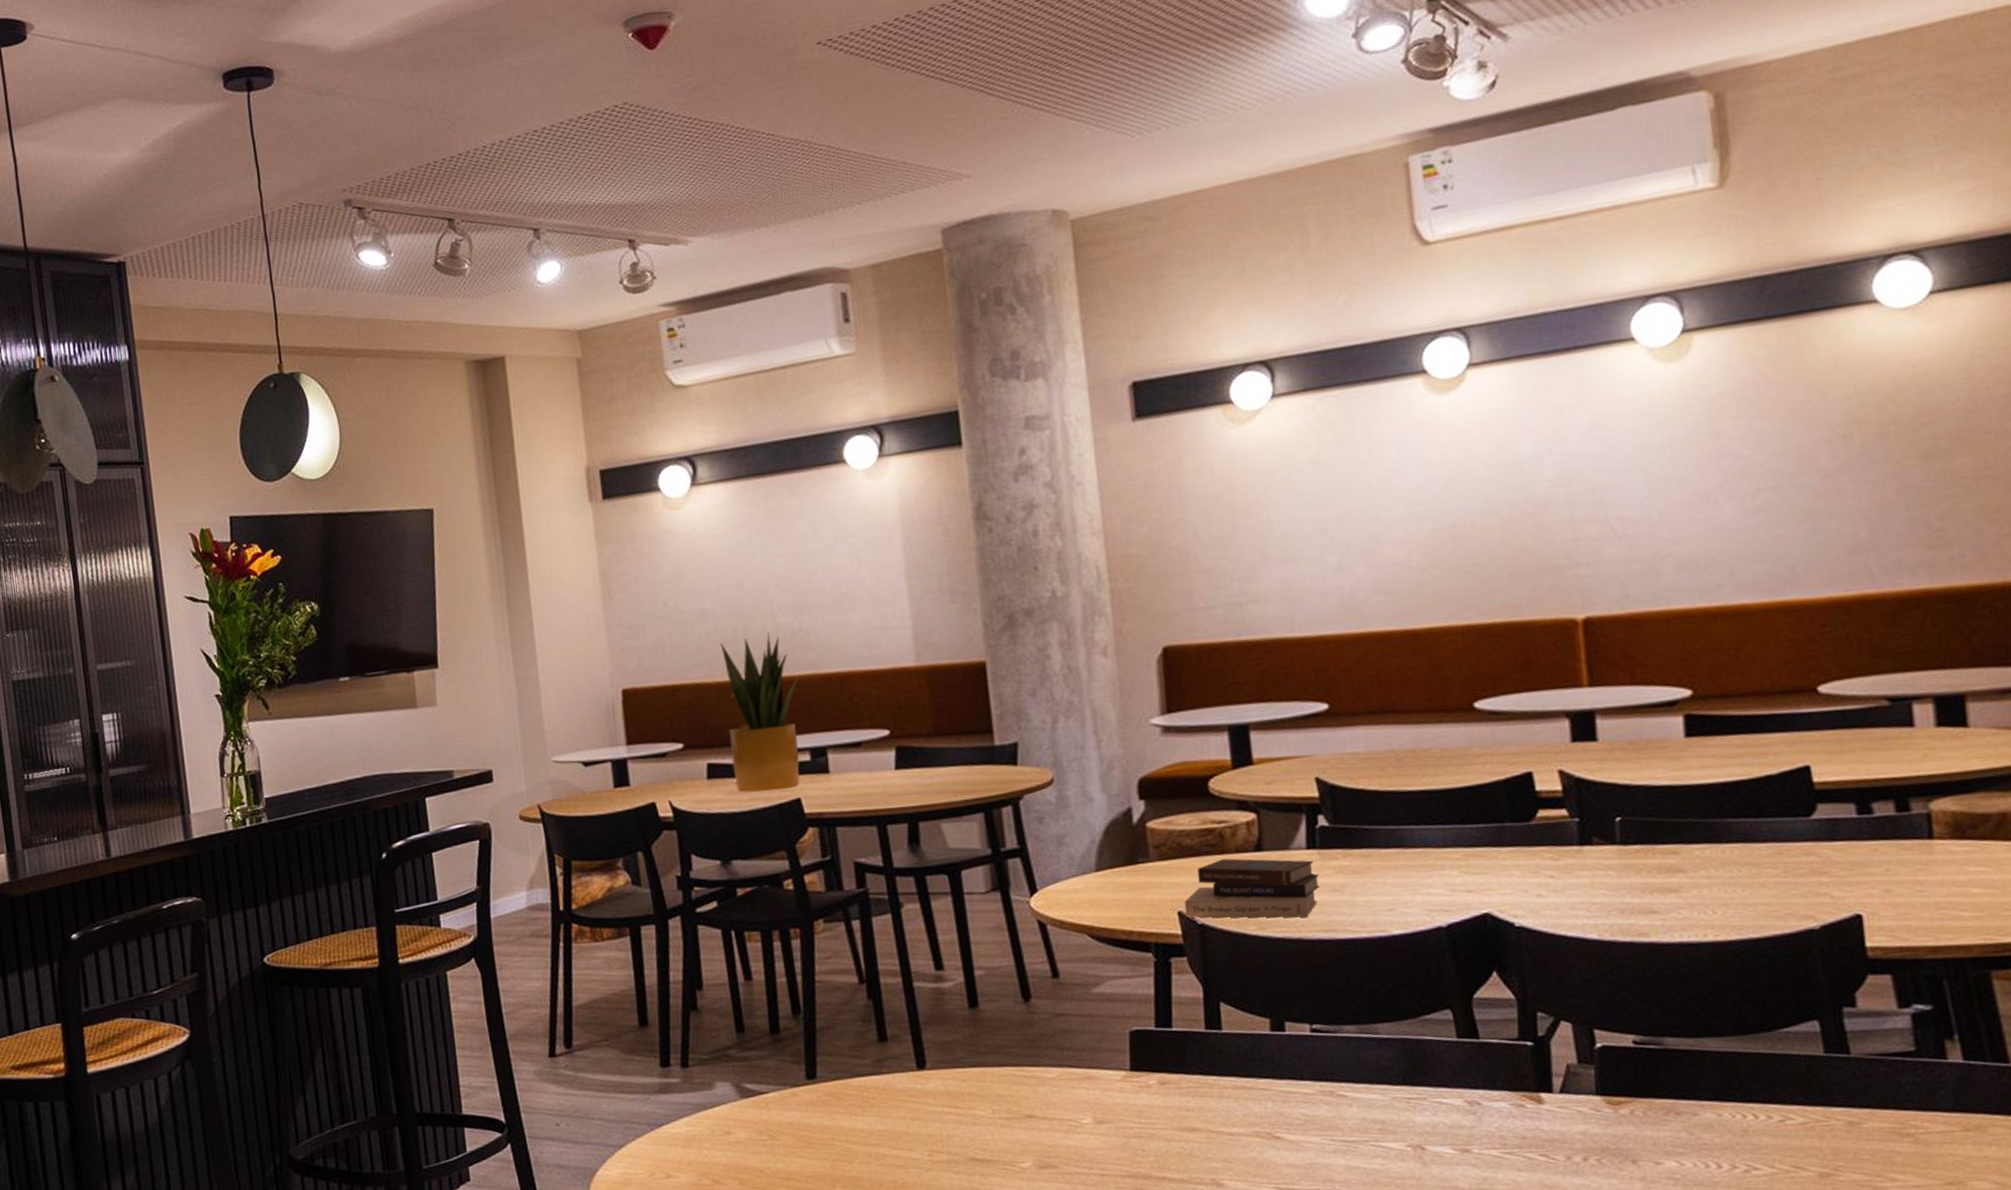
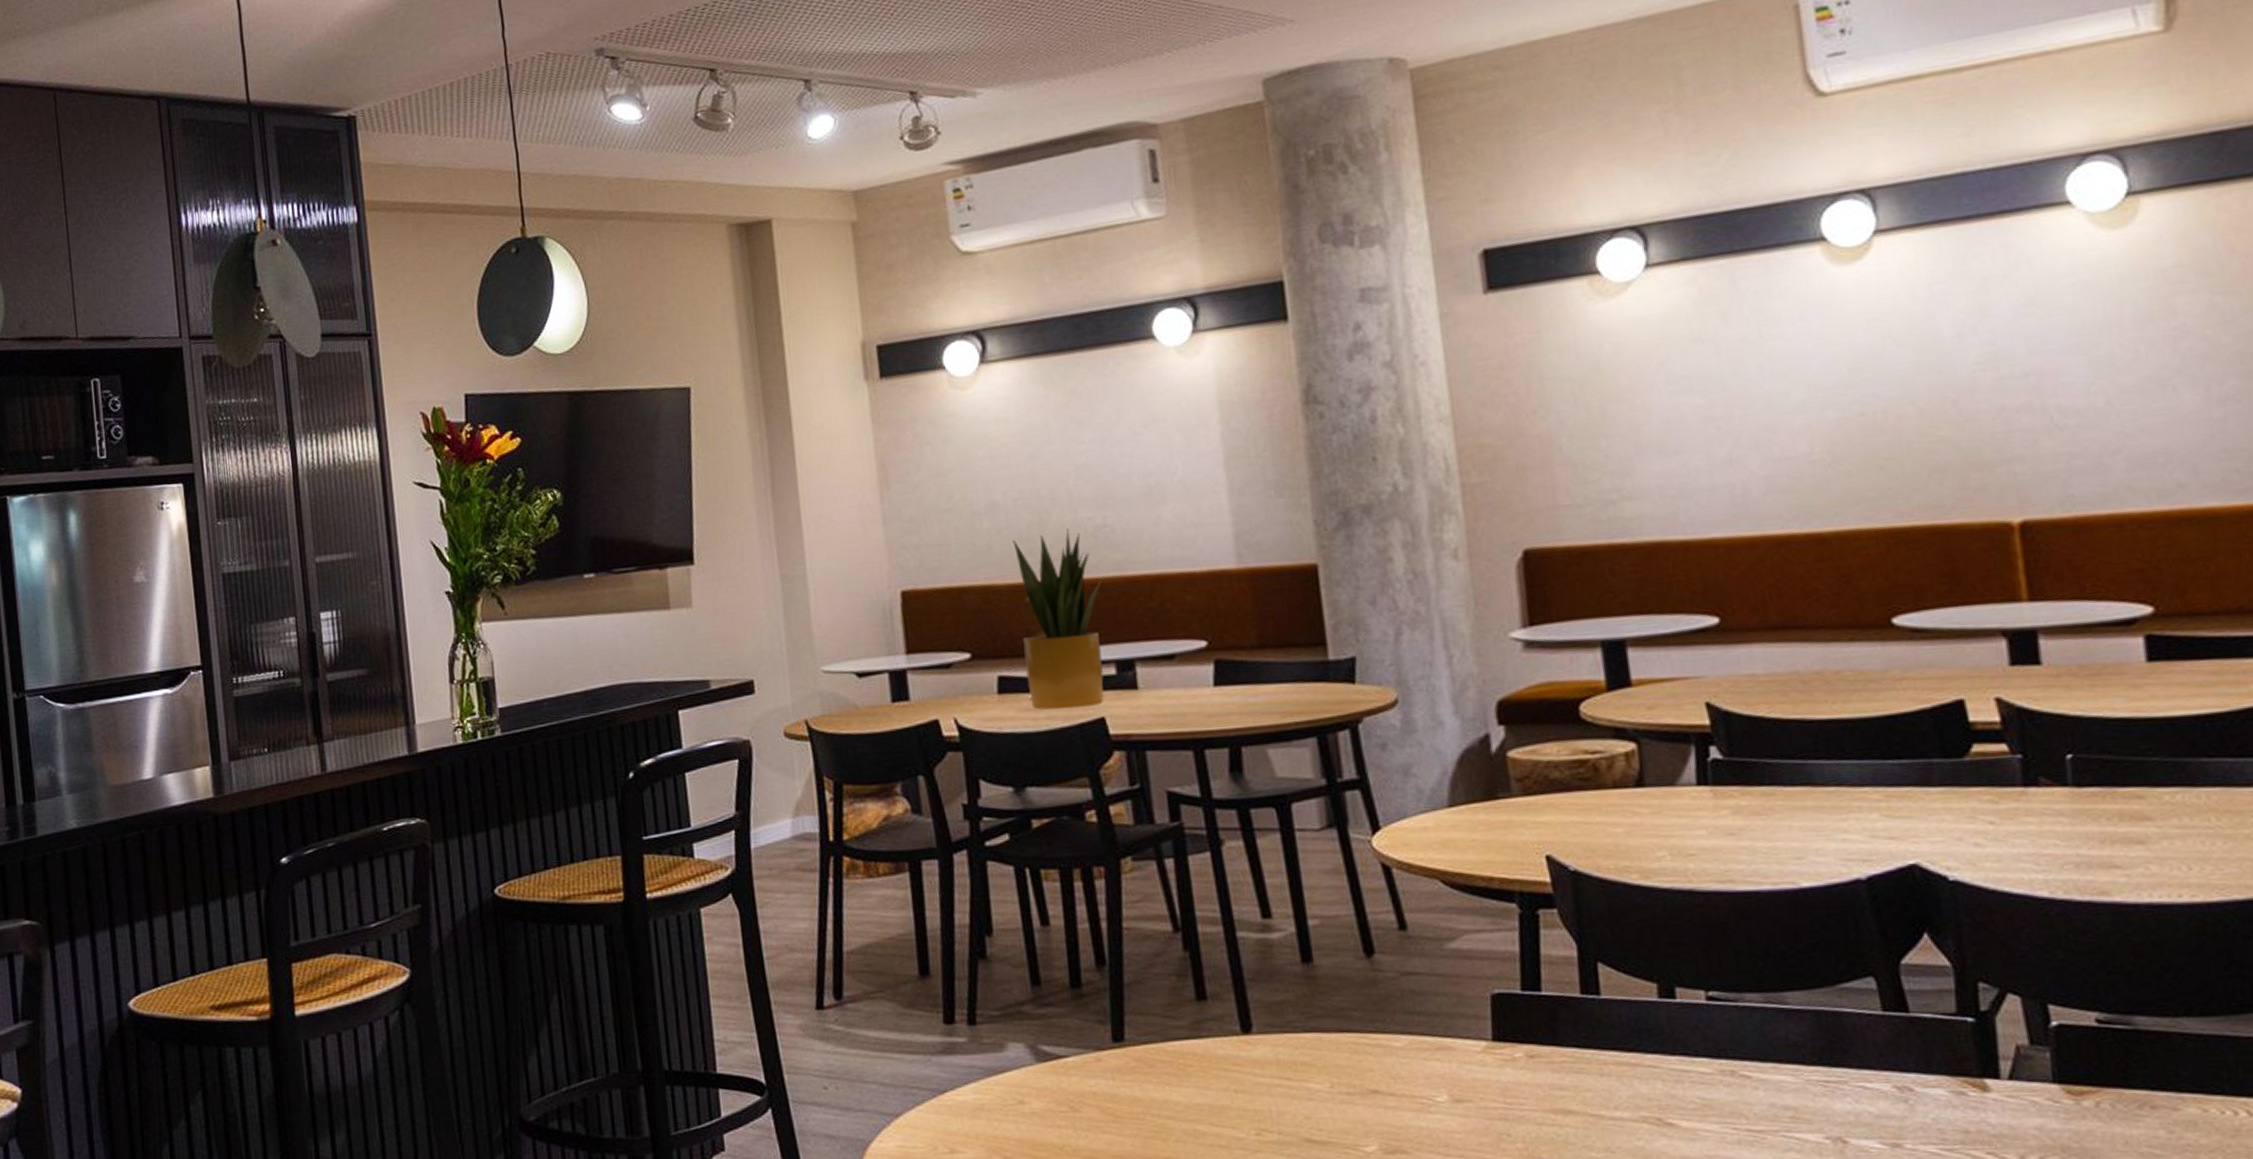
books: present [1184,858,1321,918] -> none [1553,795,1714,866]

